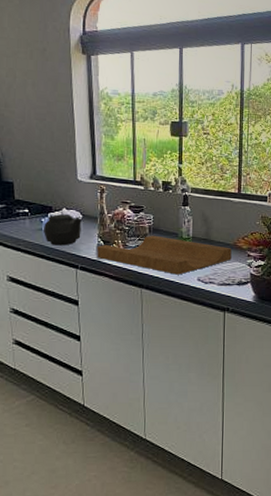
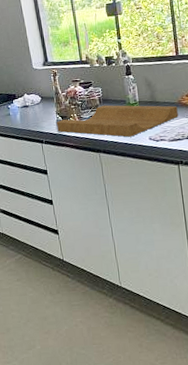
teapot: present [44,214,82,246] -> none [11,99,42,126]

